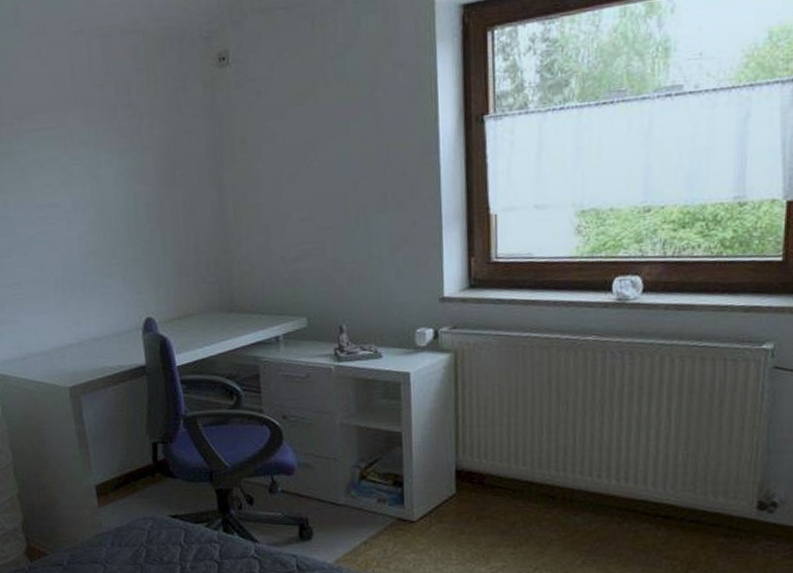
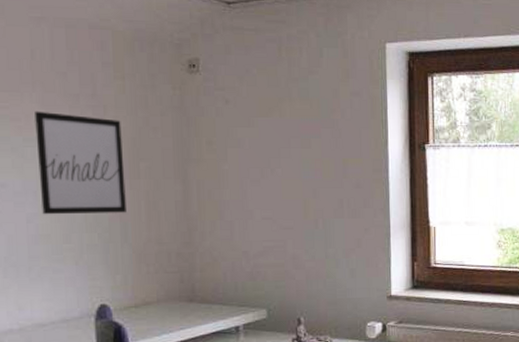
wall art: none [78,127,165,232] -> present [35,111,126,215]

